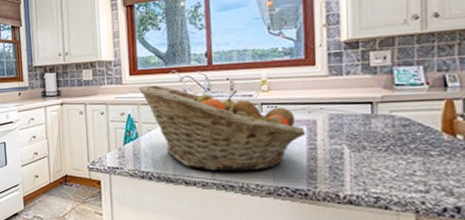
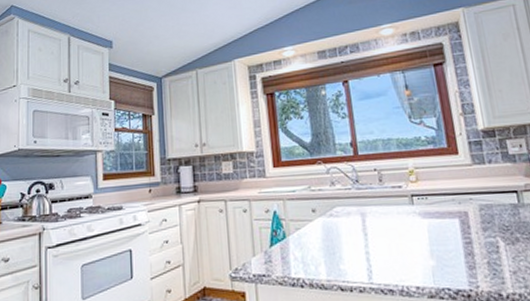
fruit basket: present [139,85,306,172] -> none [283,177,460,274]

